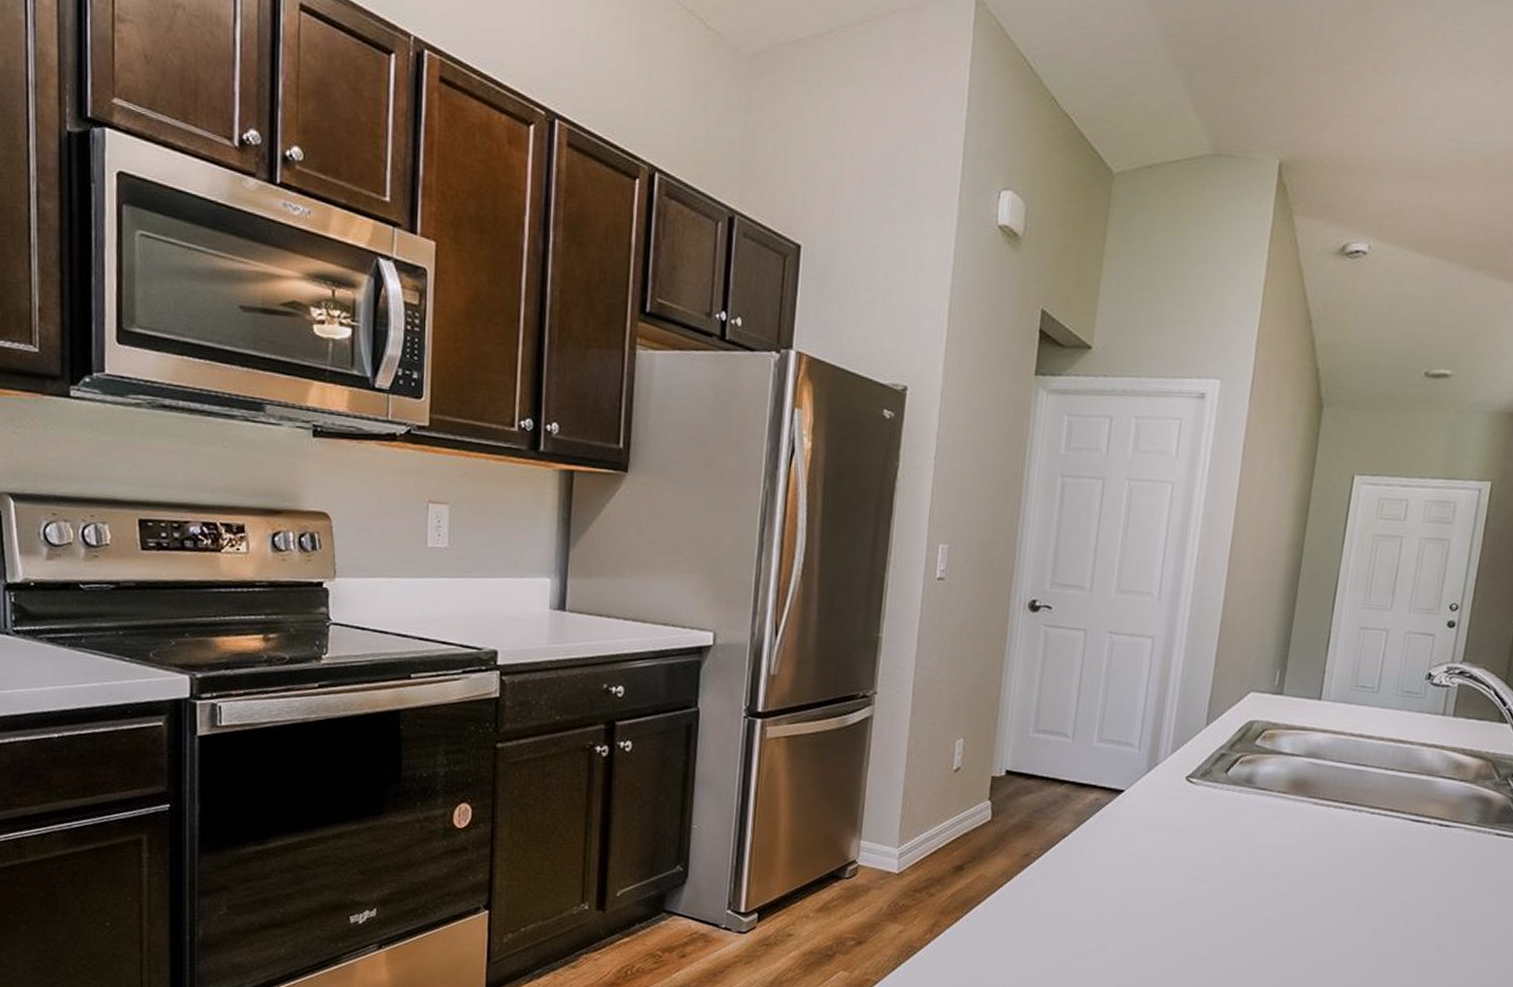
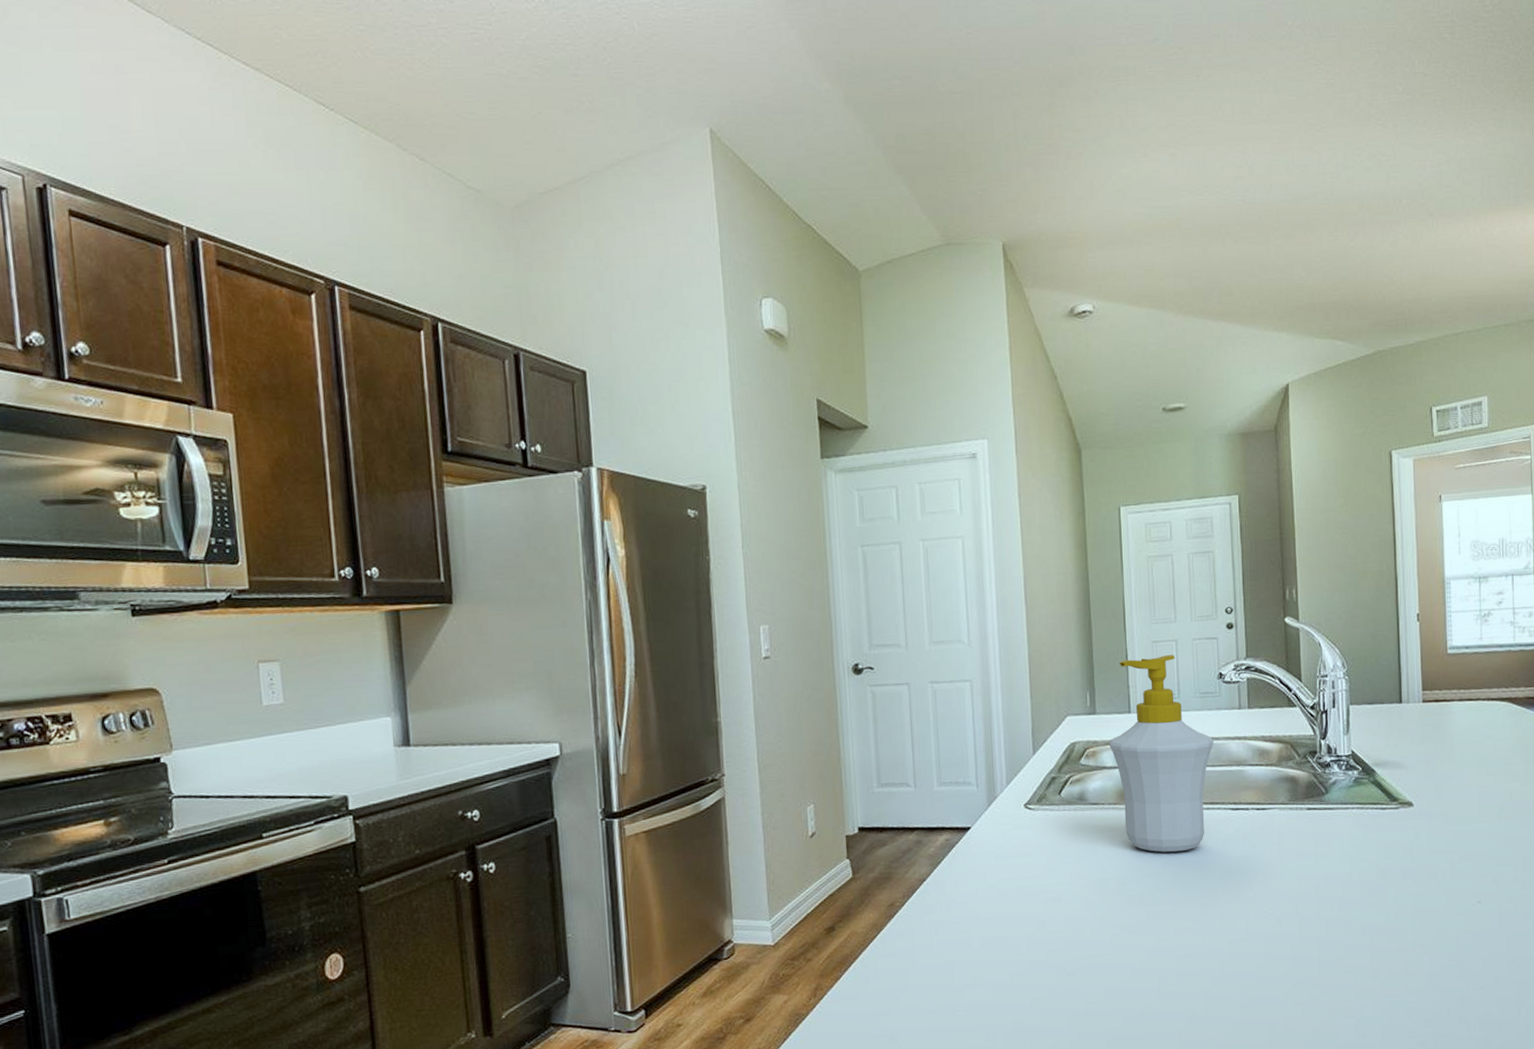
soap bottle: none [1290,642,1407,855] -> present [1108,655,1214,853]

